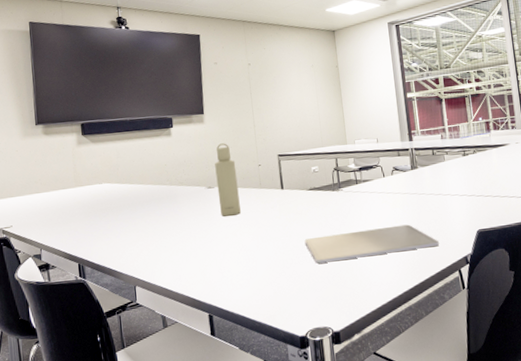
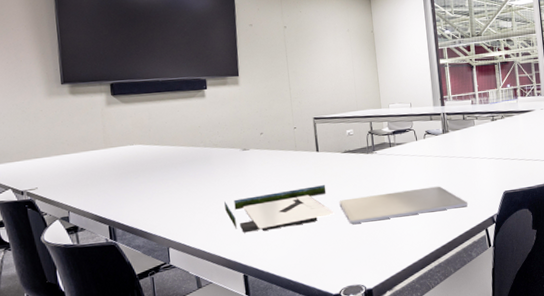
clipboard: none [190,223,301,272] -> present [224,185,336,233]
bottle: present [215,143,241,216] -> none [250,105,276,178]

